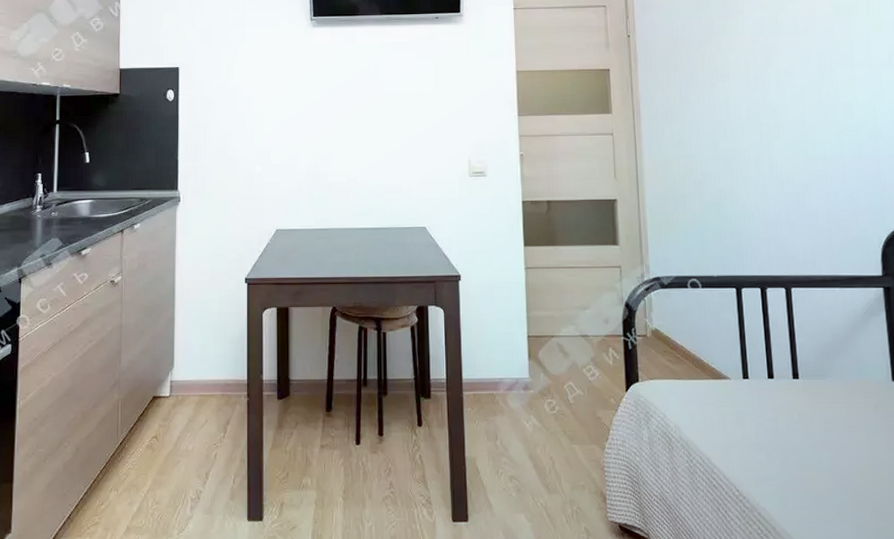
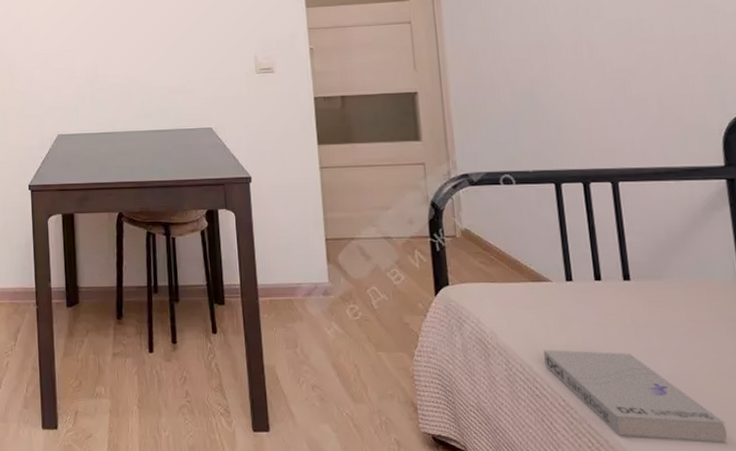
book: none [721,443,878,530] -> present [544,350,728,444]

